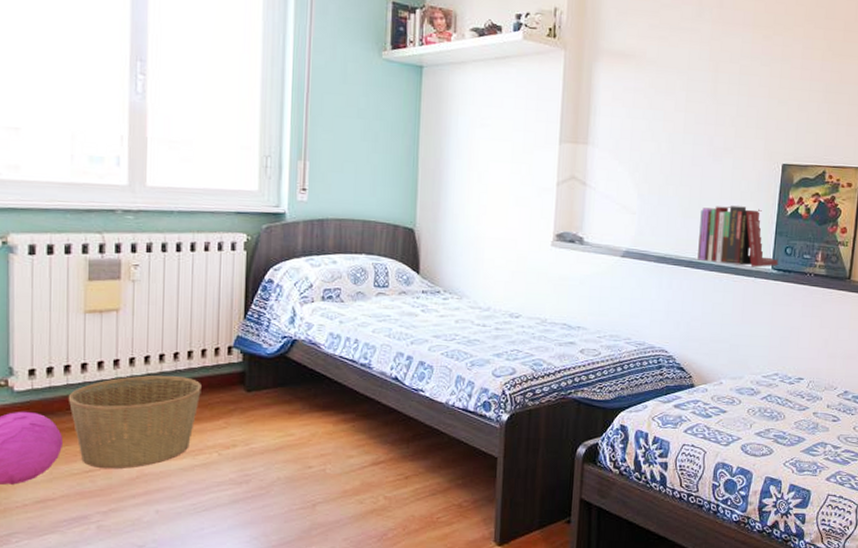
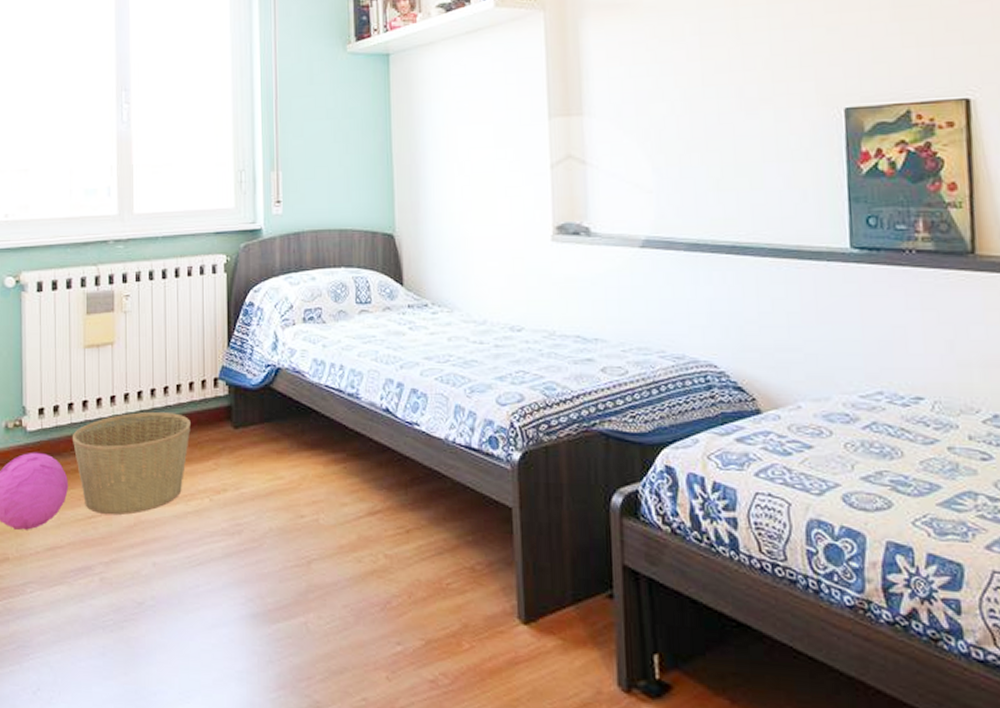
books: present [697,205,779,268] -> none [739,169,861,248]

